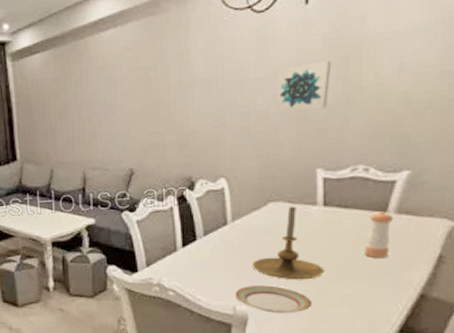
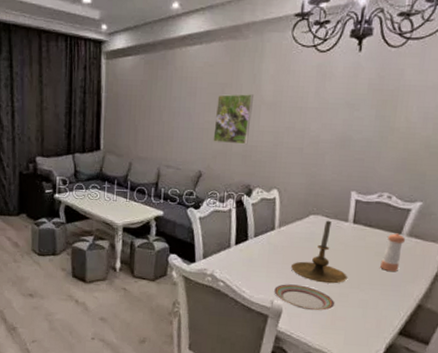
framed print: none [141,74,184,134] -> present [213,94,253,145]
wall art: present [276,61,332,113] -> none [325,102,374,142]

